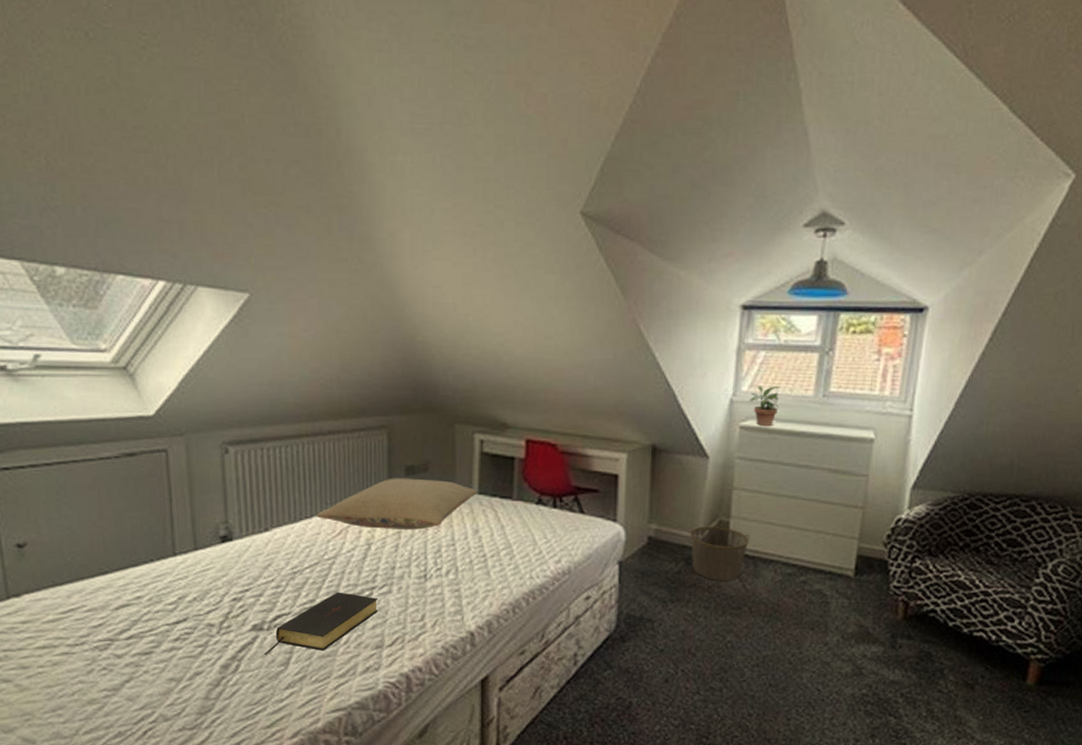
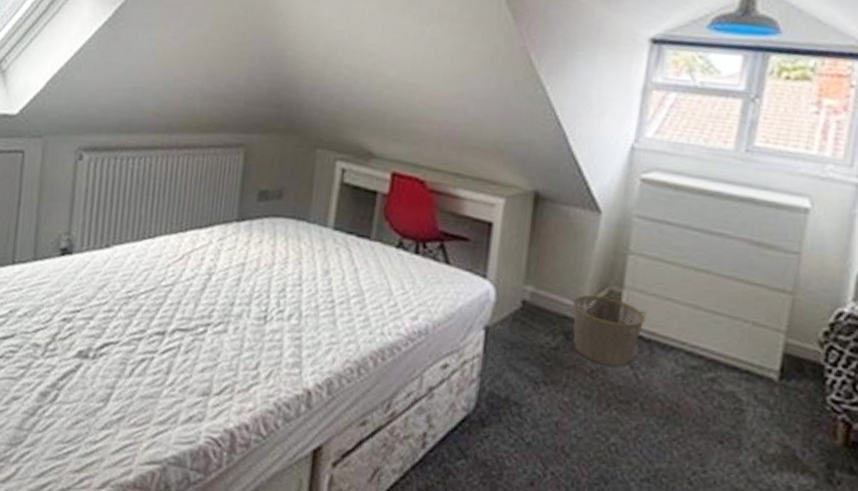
bible: present [264,592,379,655] -> none [85,324,212,390]
pillow: present [316,478,479,530] -> none [159,202,334,264]
potted plant: present [750,386,781,427] -> none [654,132,694,183]

